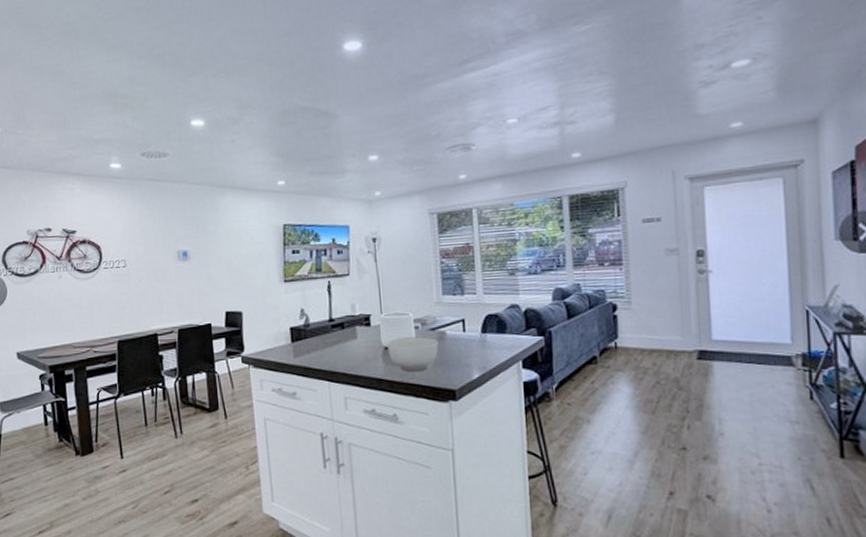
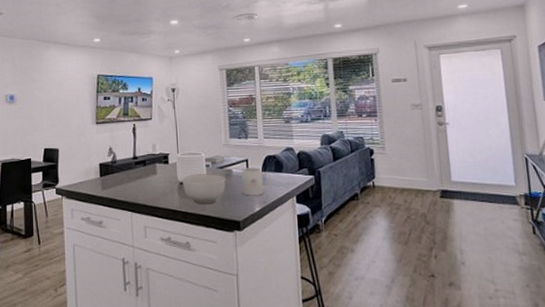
mug: none [456,328,494,361] -> present [241,167,272,196]

